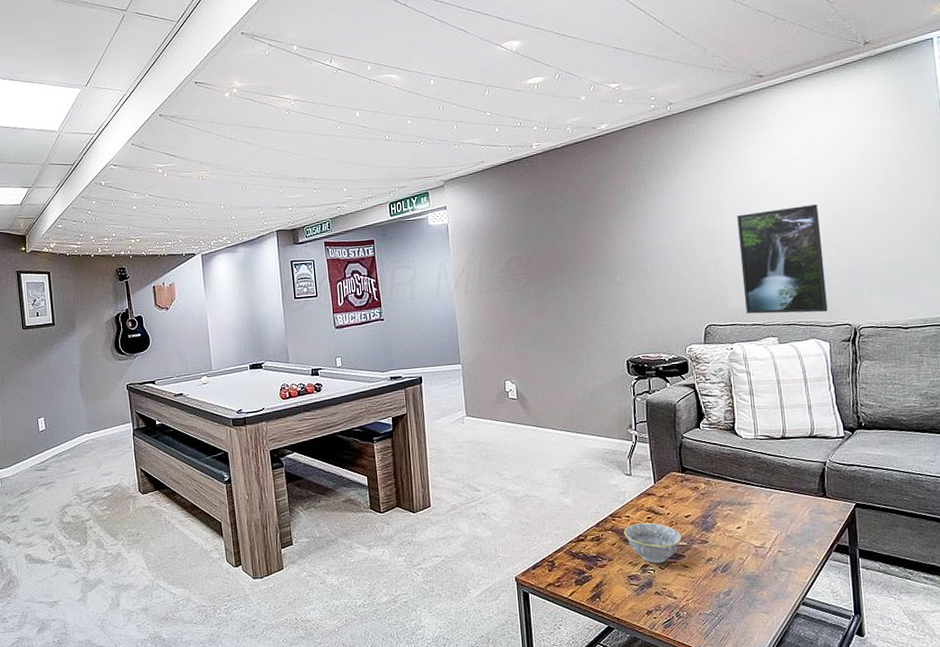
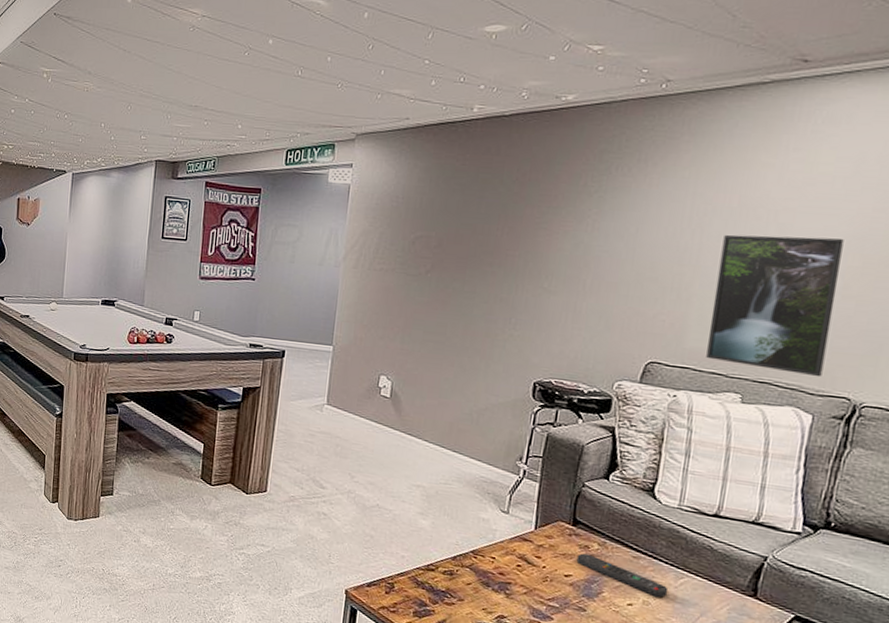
bowl: present [624,522,681,564] -> none [484,567,554,619]
remote control: none [691,493,764,516] -> present [576,553,669,598]

